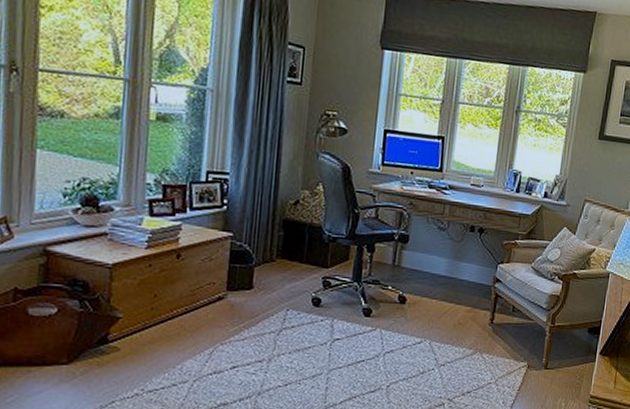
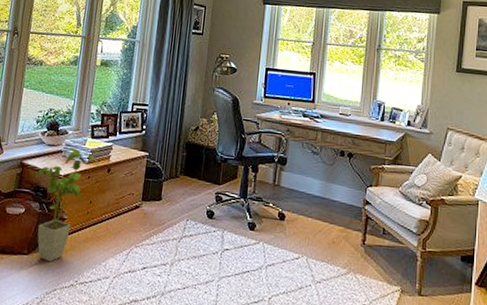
house plant: none [70,229,163,371] -> present [36,148,99,262]

